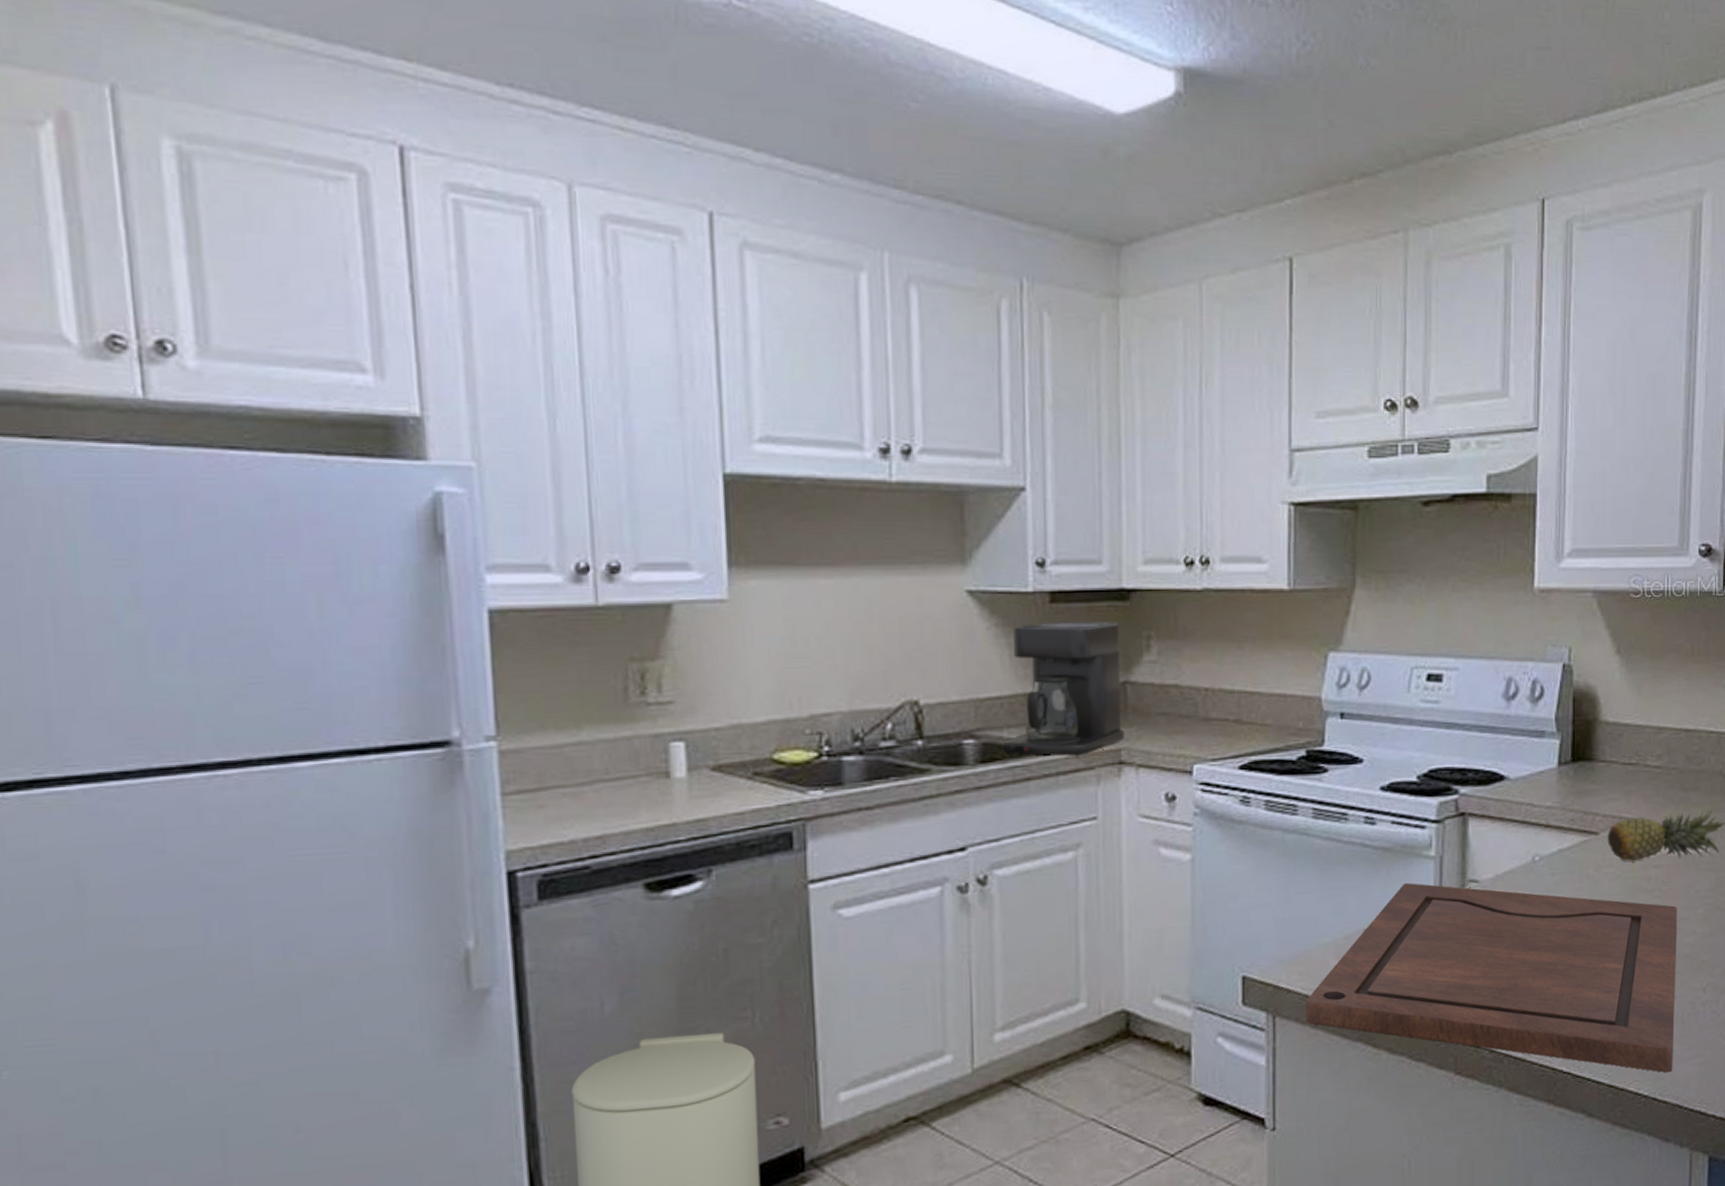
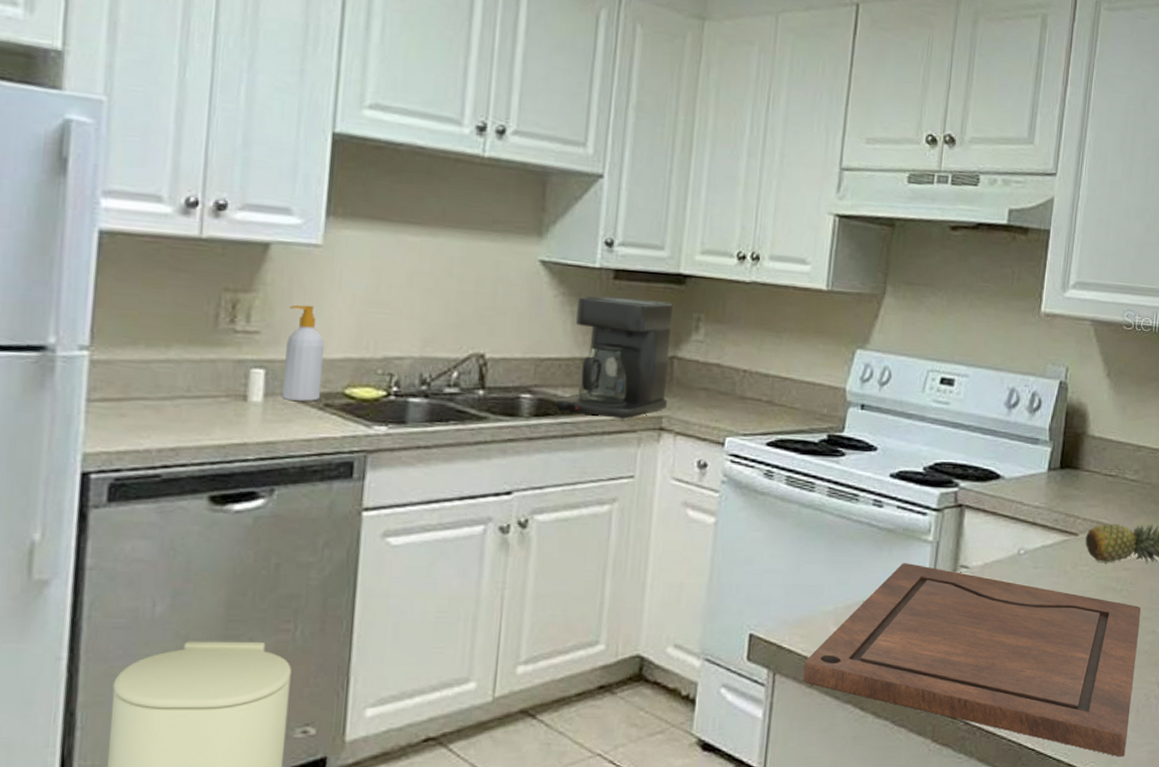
soap bottle: none [702,667,748,774] -> present [282,305,324,402]

